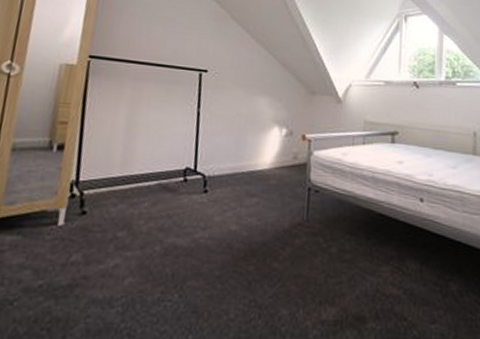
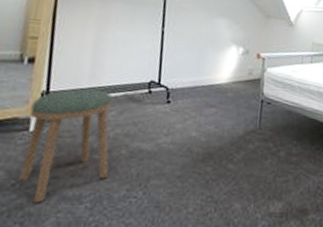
stool: none [47,177,145,307] -> present [19,88,112,203]

